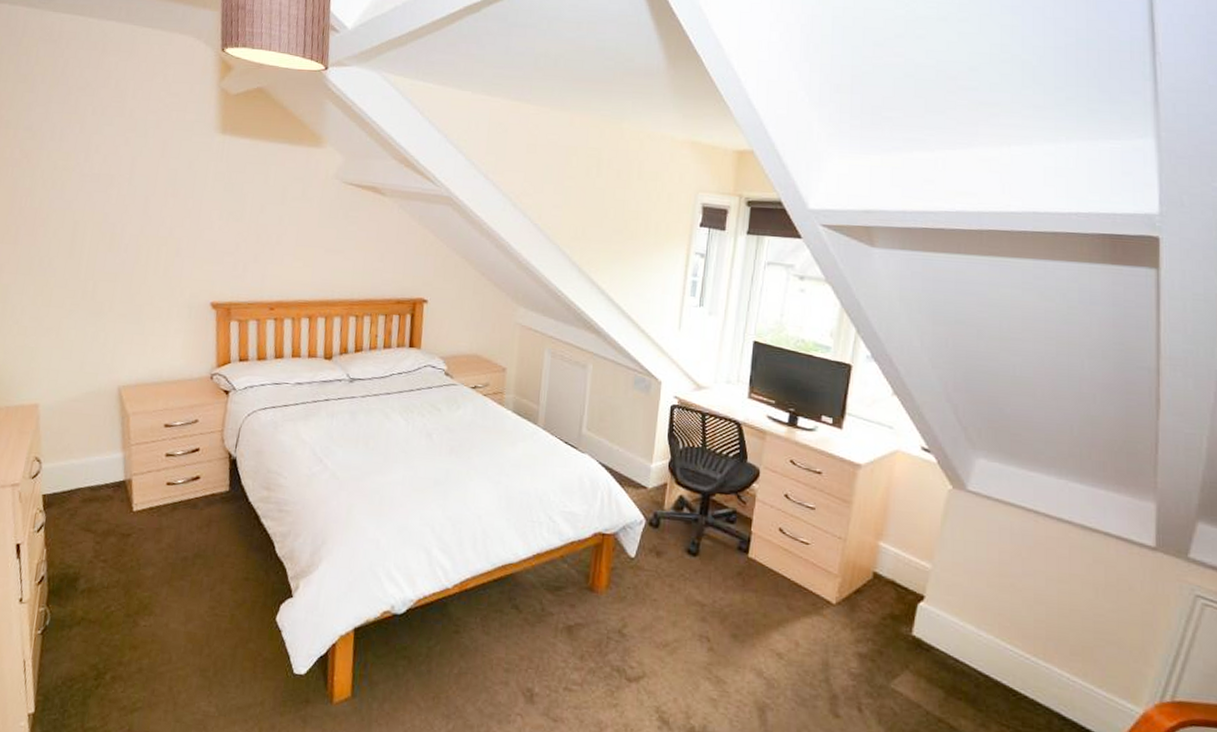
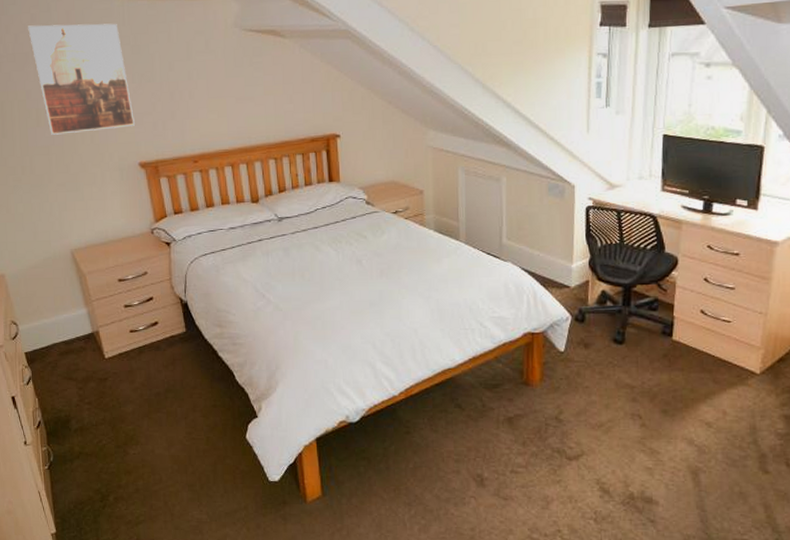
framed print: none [119,148,215,264] -> present [28,23,135,135]

